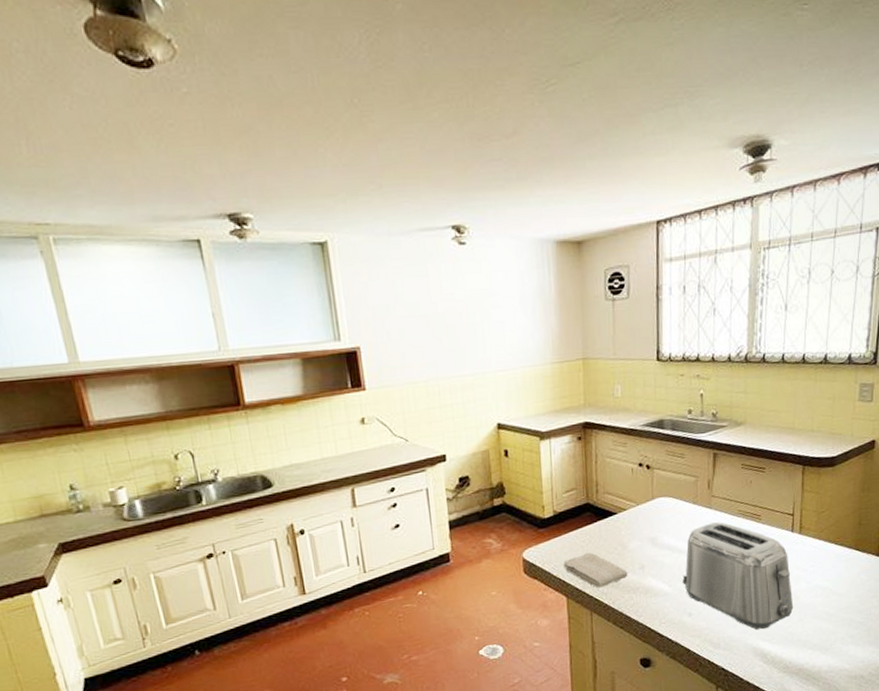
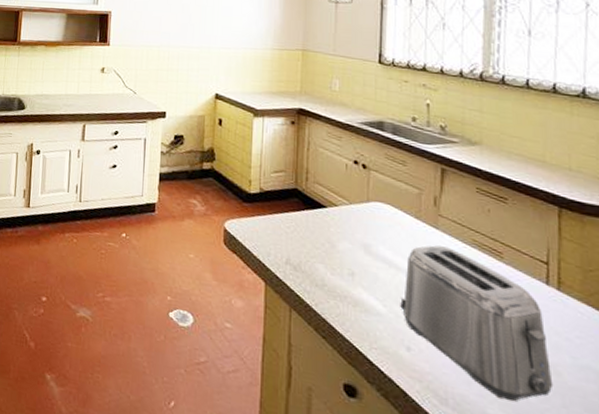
washcloth: present [563,552,628,588] -> none [265,240,335,284]

